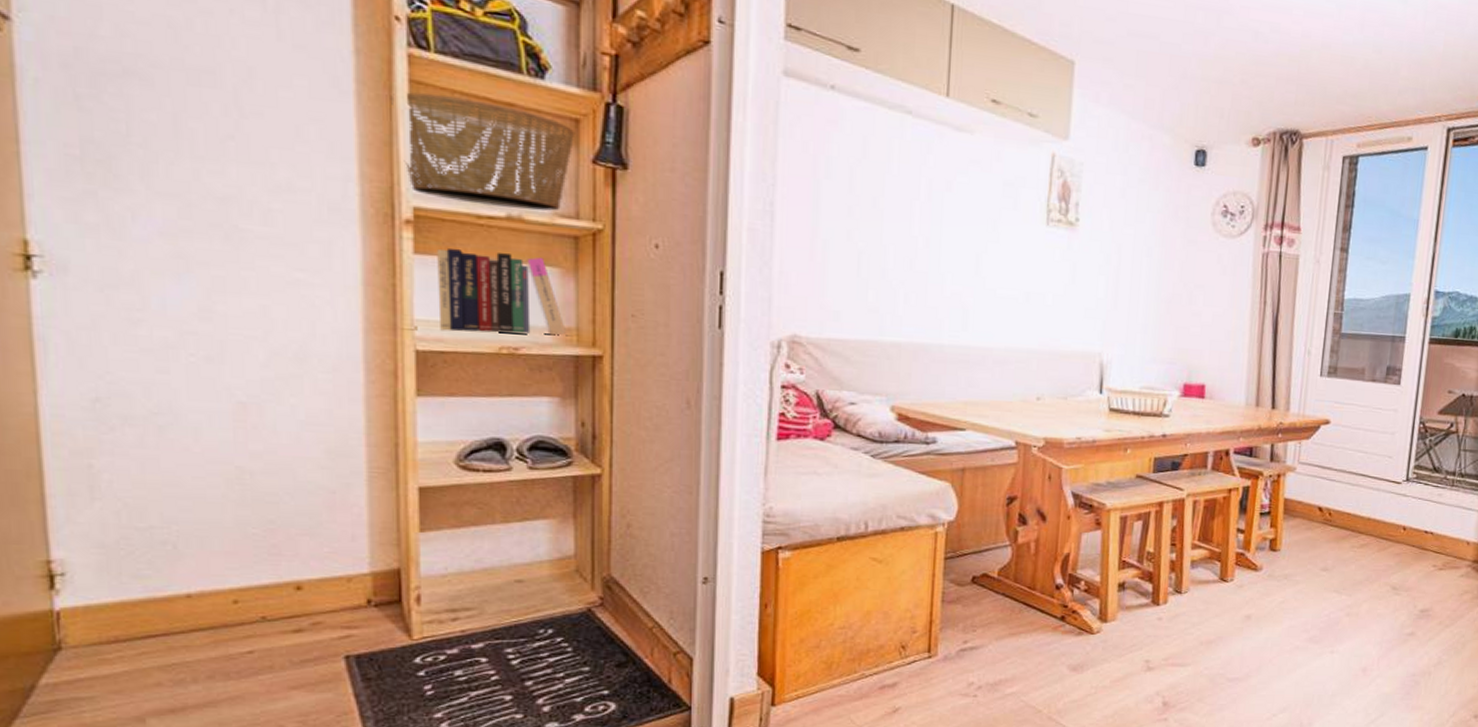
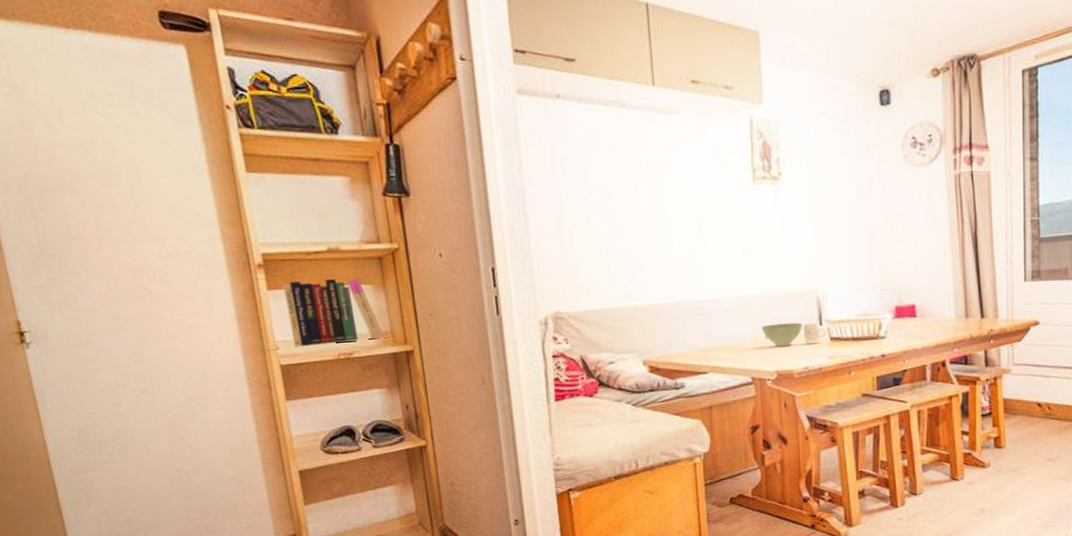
basket: present [389,92,576,211] -> none [232,160,368,244]
bowl: none [1034,384,1080,411] -> present [761,322,802,347]
mug: none [1080,390,1106,413] -> present [803,323,827,345]

